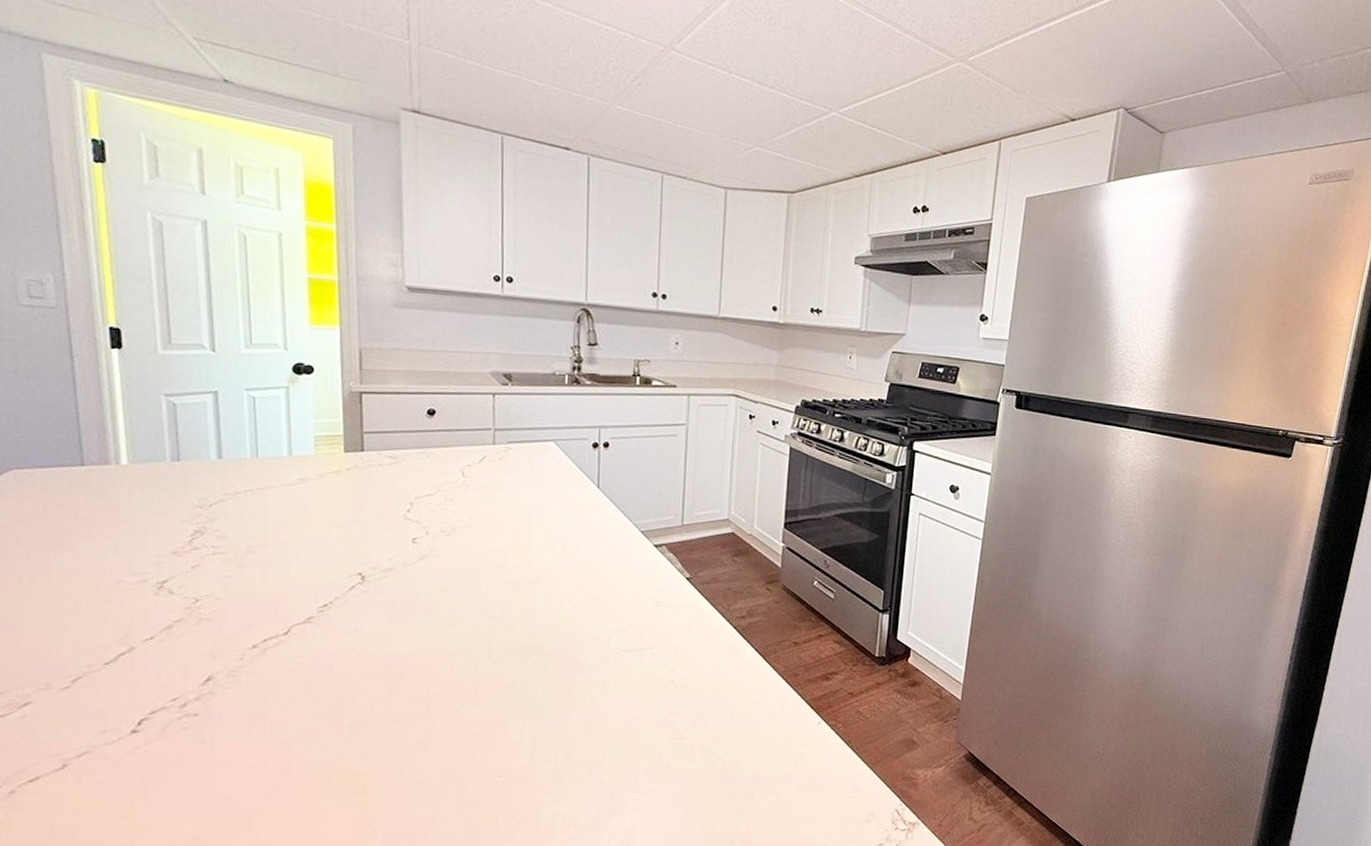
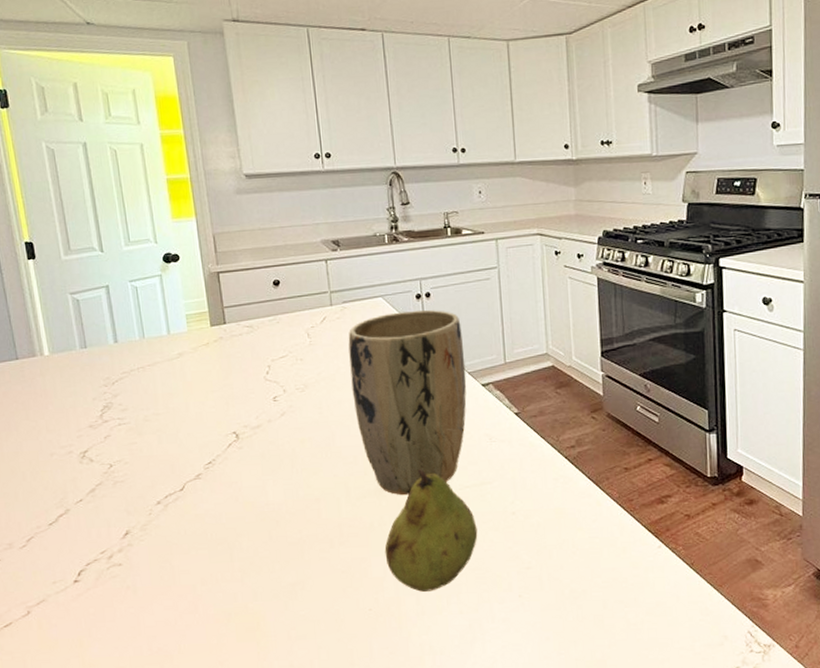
plant pot: none [507,459,639,656] -> present [348,310,467,496]
fruit: none [524,629,631,759] -> present [385,469,478,592]

